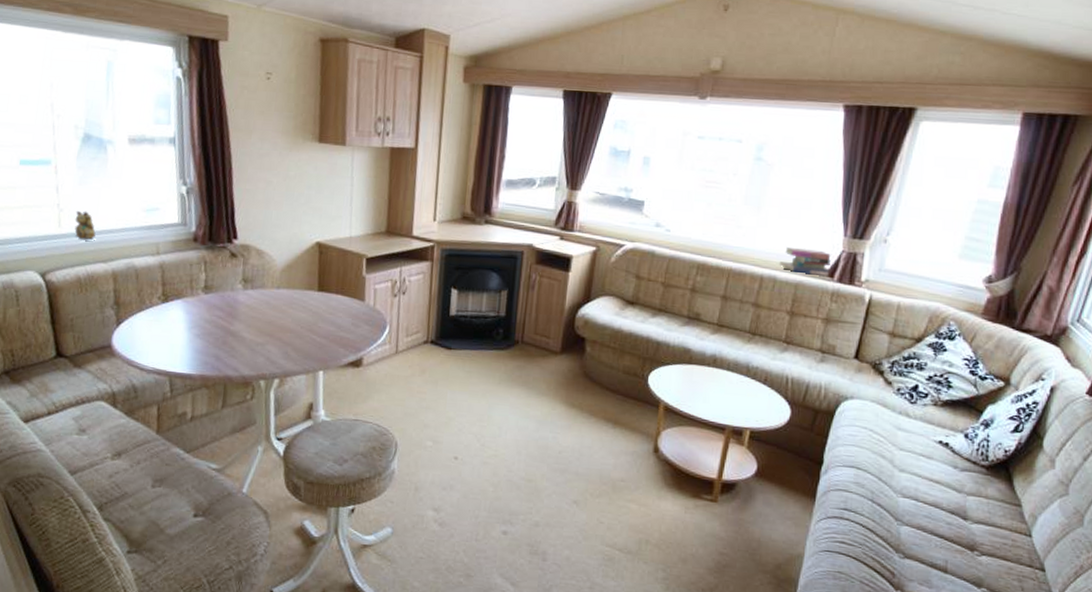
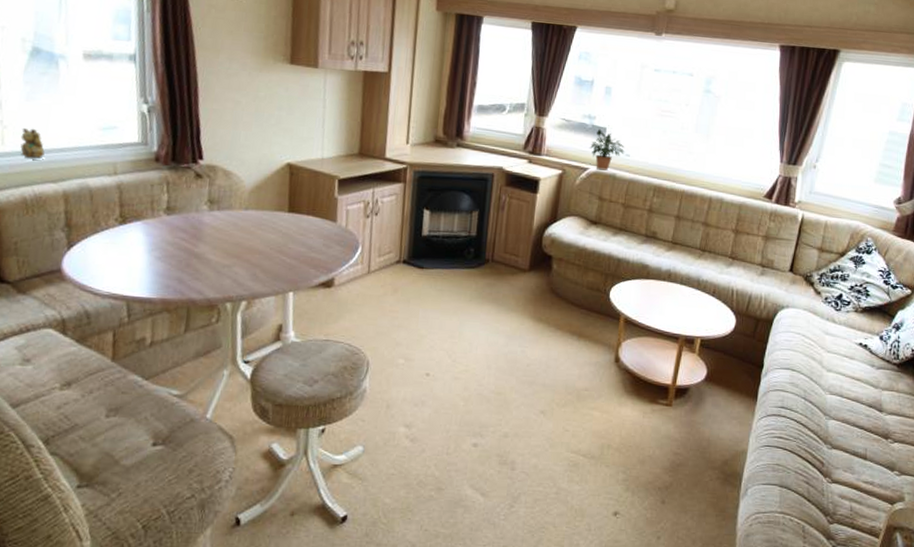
potted plant: none [626,202,664,247] -> present [590,129,625,171]
books: present [779,246,831,276] -> none [725,171,770,198]

